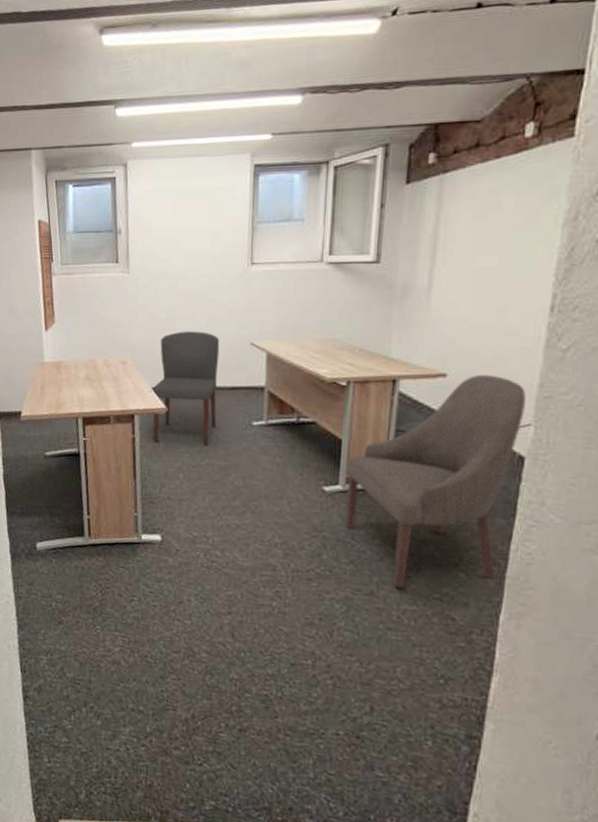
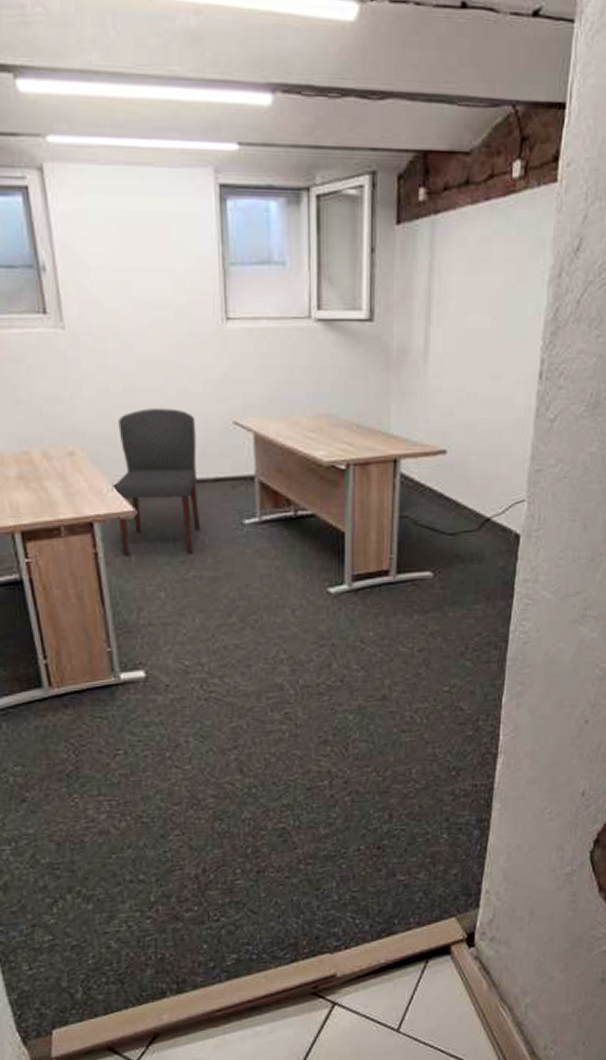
chair: present [345,374,526,589] -> none [351,449,519,688]

